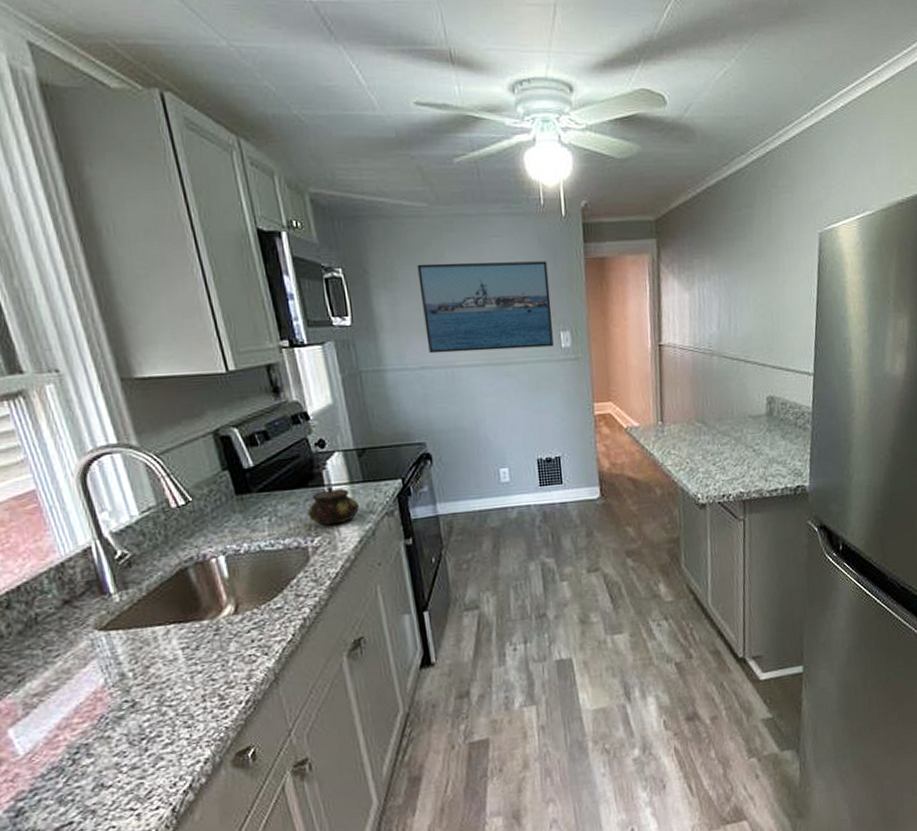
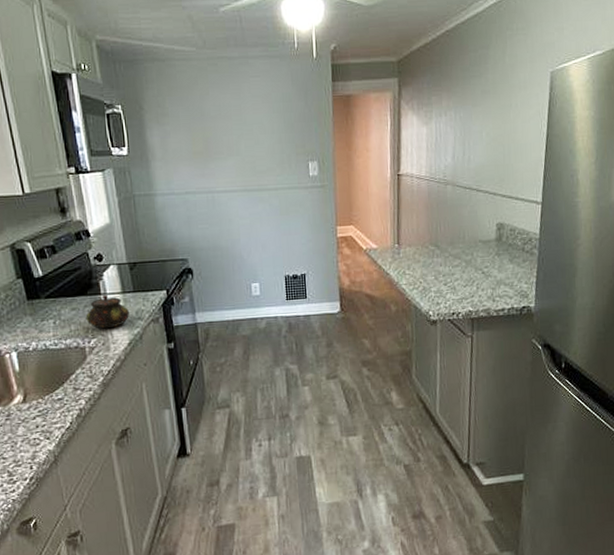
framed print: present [417,261,554,354] -> none [185,98,302,180]

